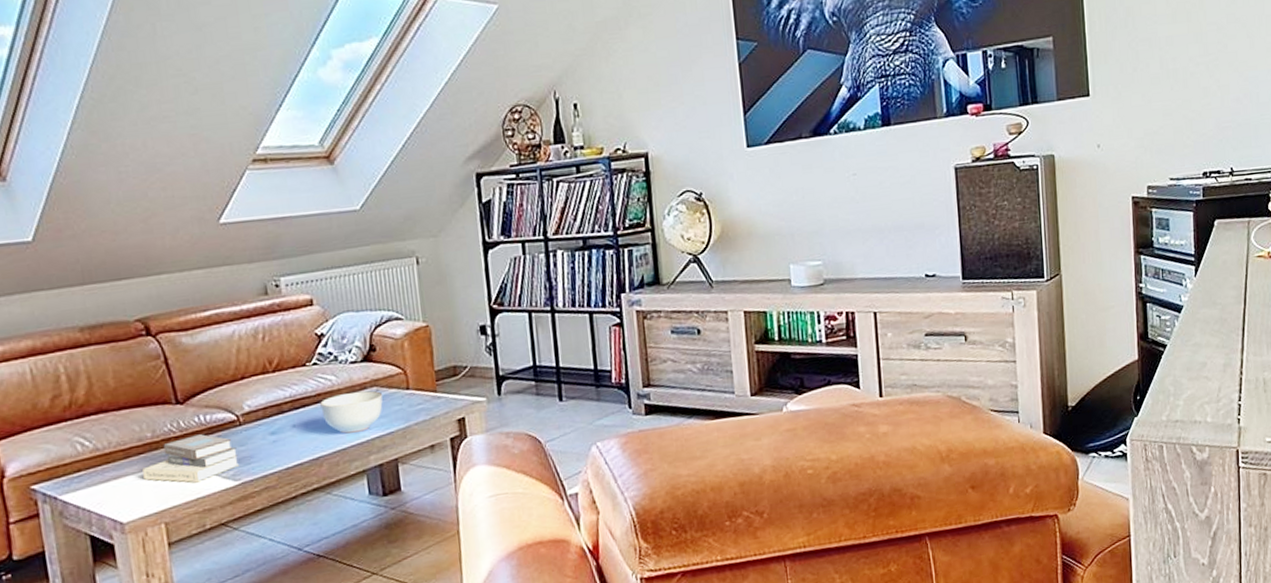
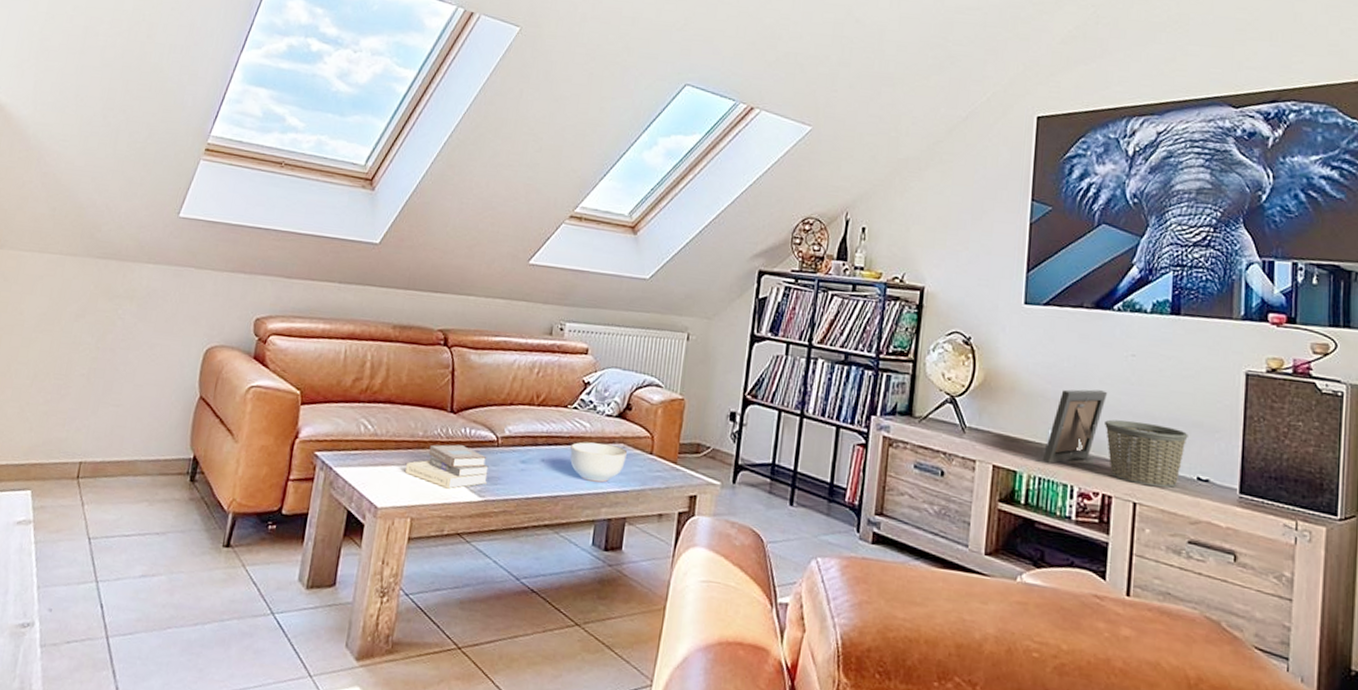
picture frame: none [787,215,836,296] -> present [1042,389,1107,464]
basket: none [838,234,913,295] -> present [1105,419,1188,489]

